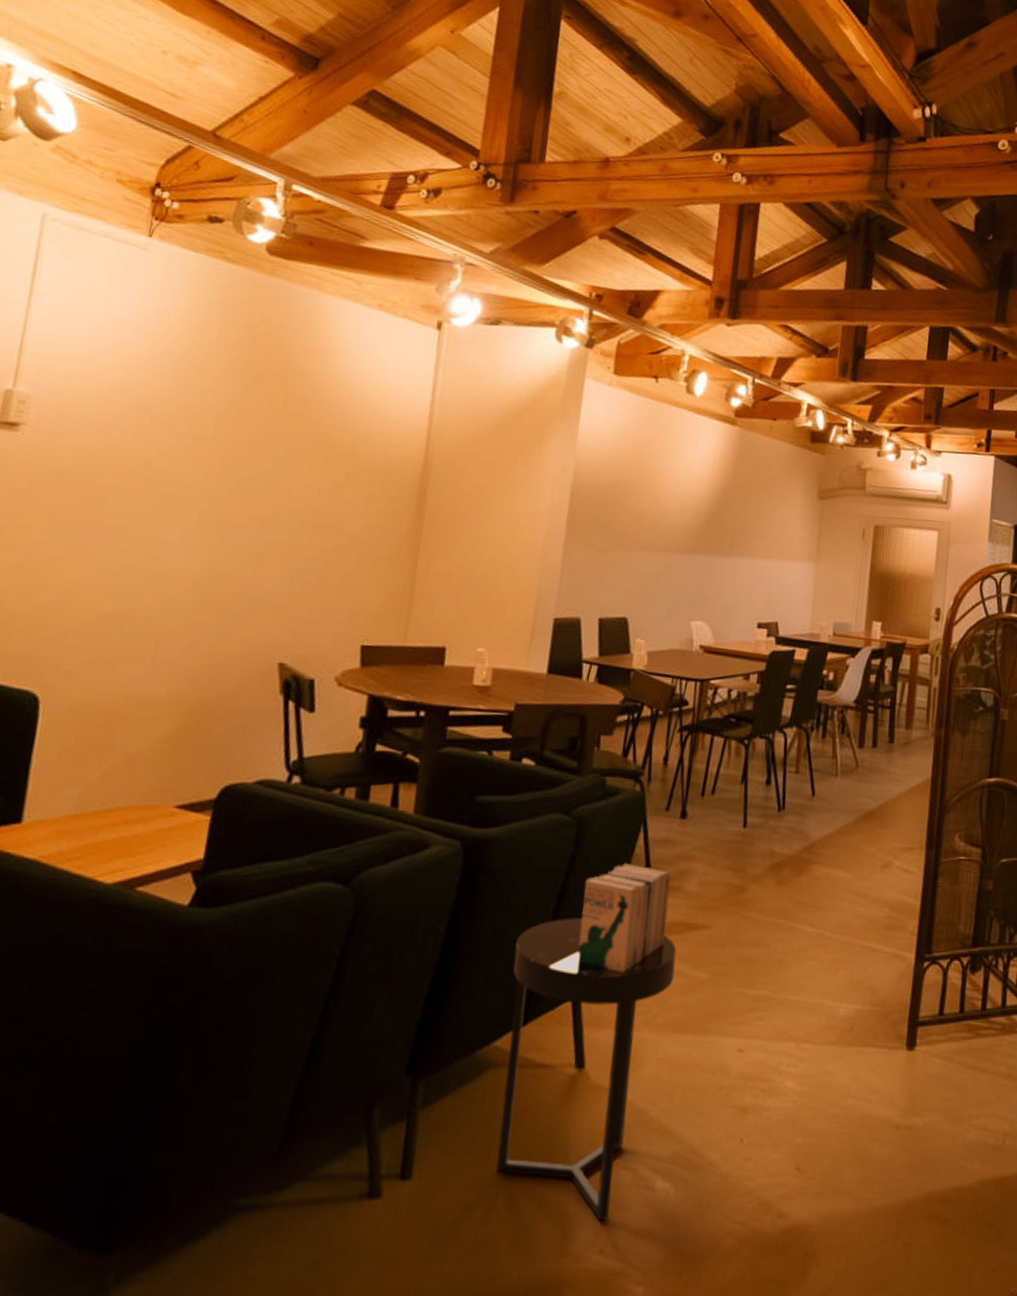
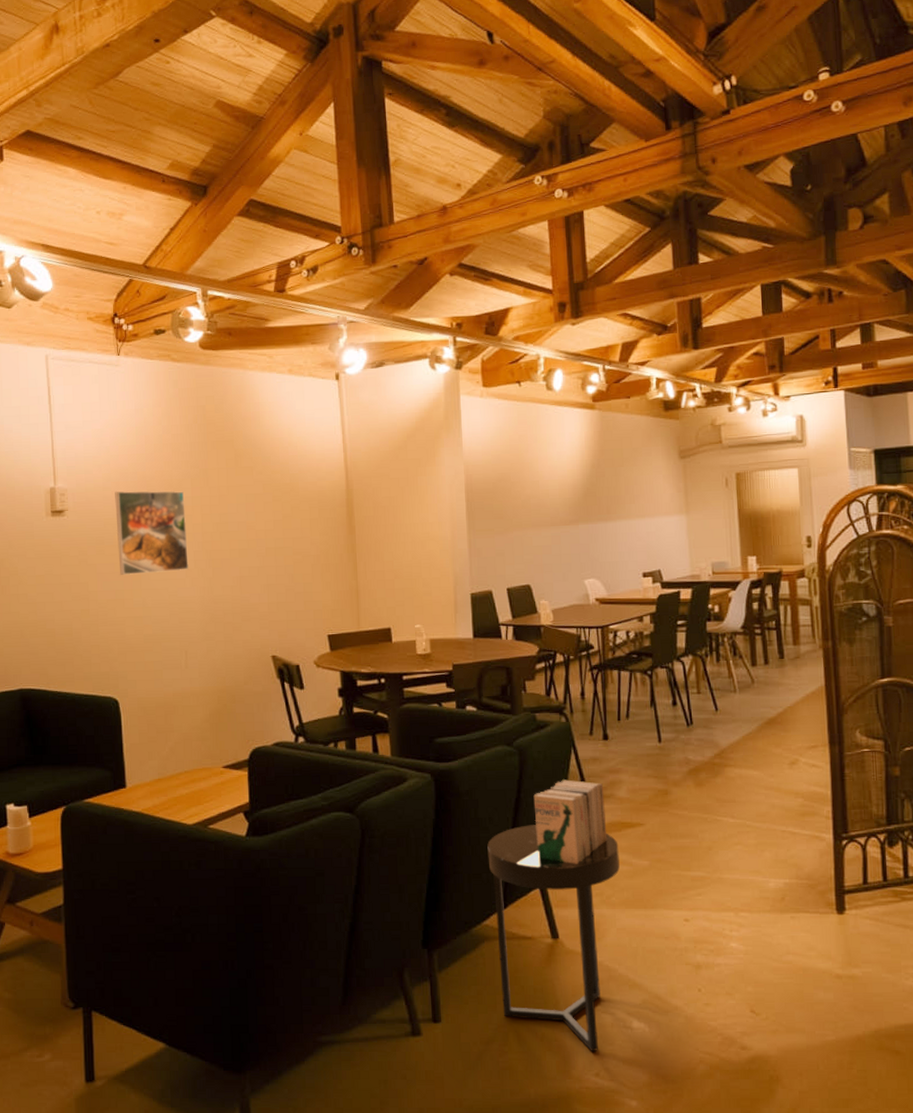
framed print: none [83,412,202,533] -> present [115,490,190,576]

